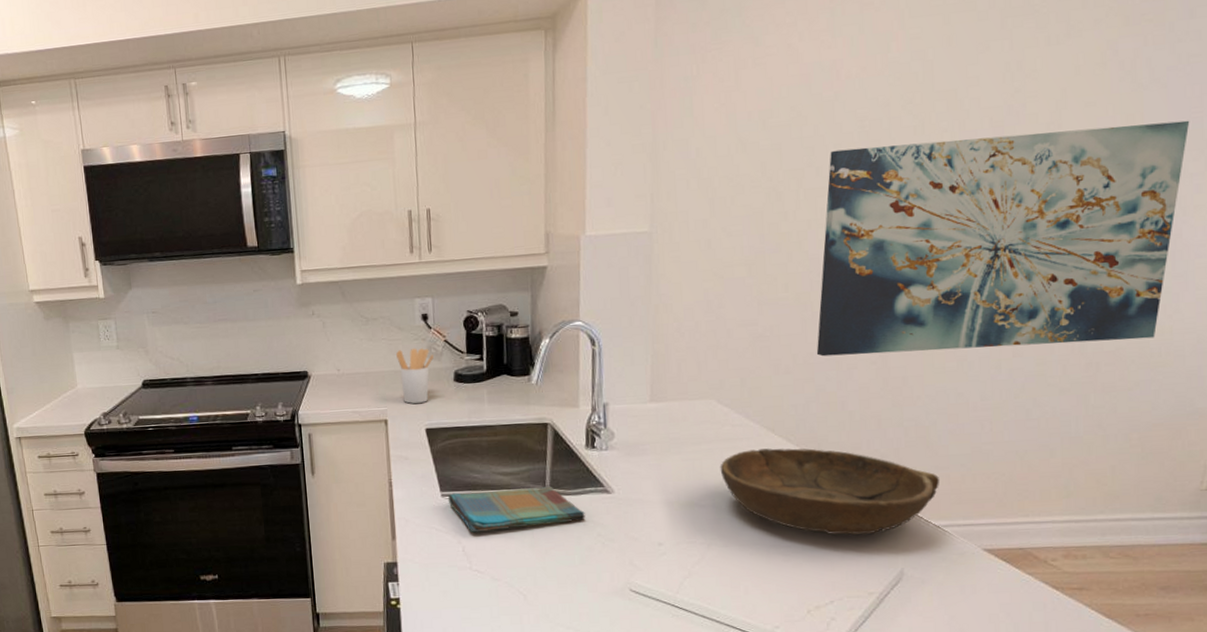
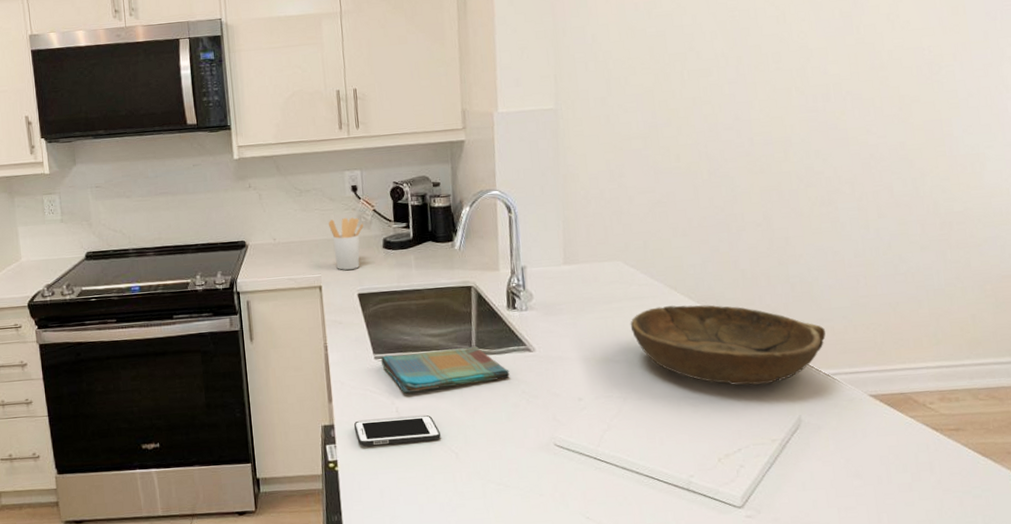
cell phone: none [417,555,509,585] -> present [353,415,441,446]
wall art: present [816,120,1190,357] -> none [707,12,1004,220]

